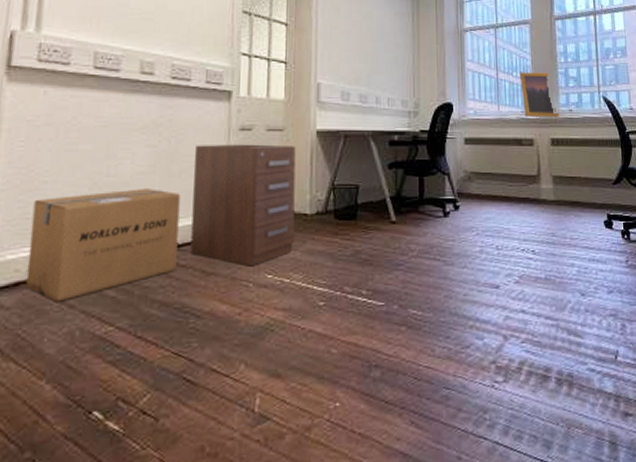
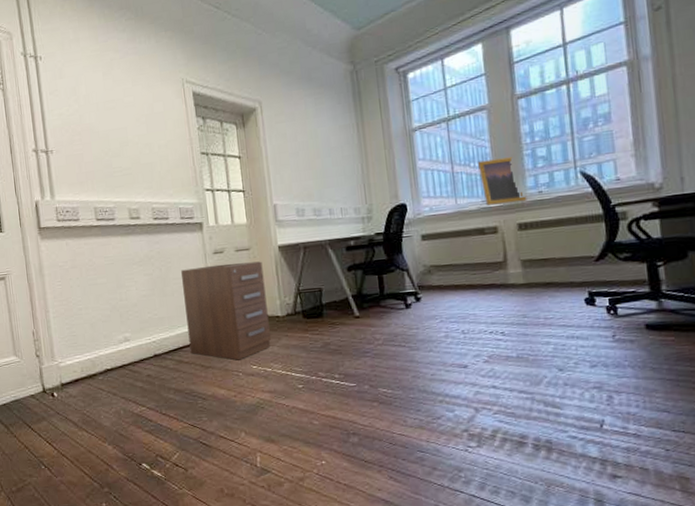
box: present [27,188,180,302] -> none [76,307,182,392]

